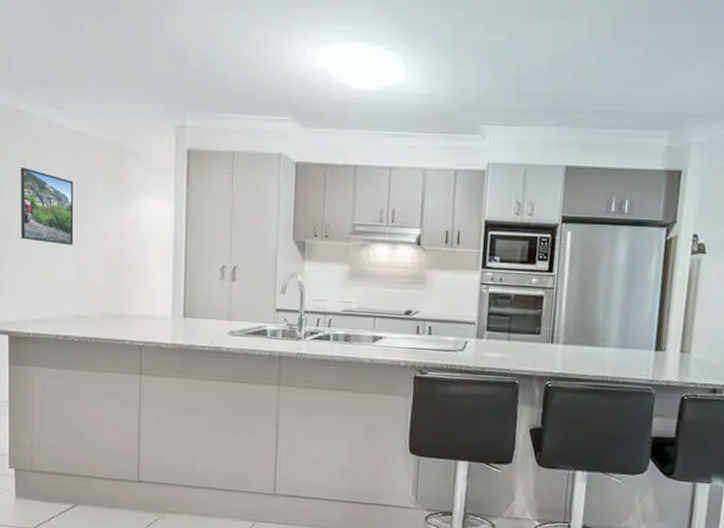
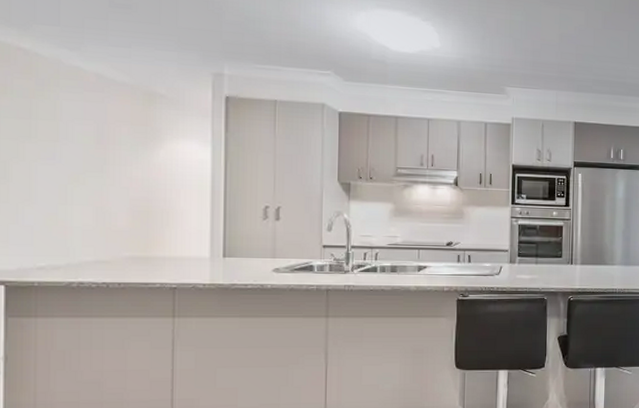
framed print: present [20,167,74,245] -> none [22,107,92,188]

